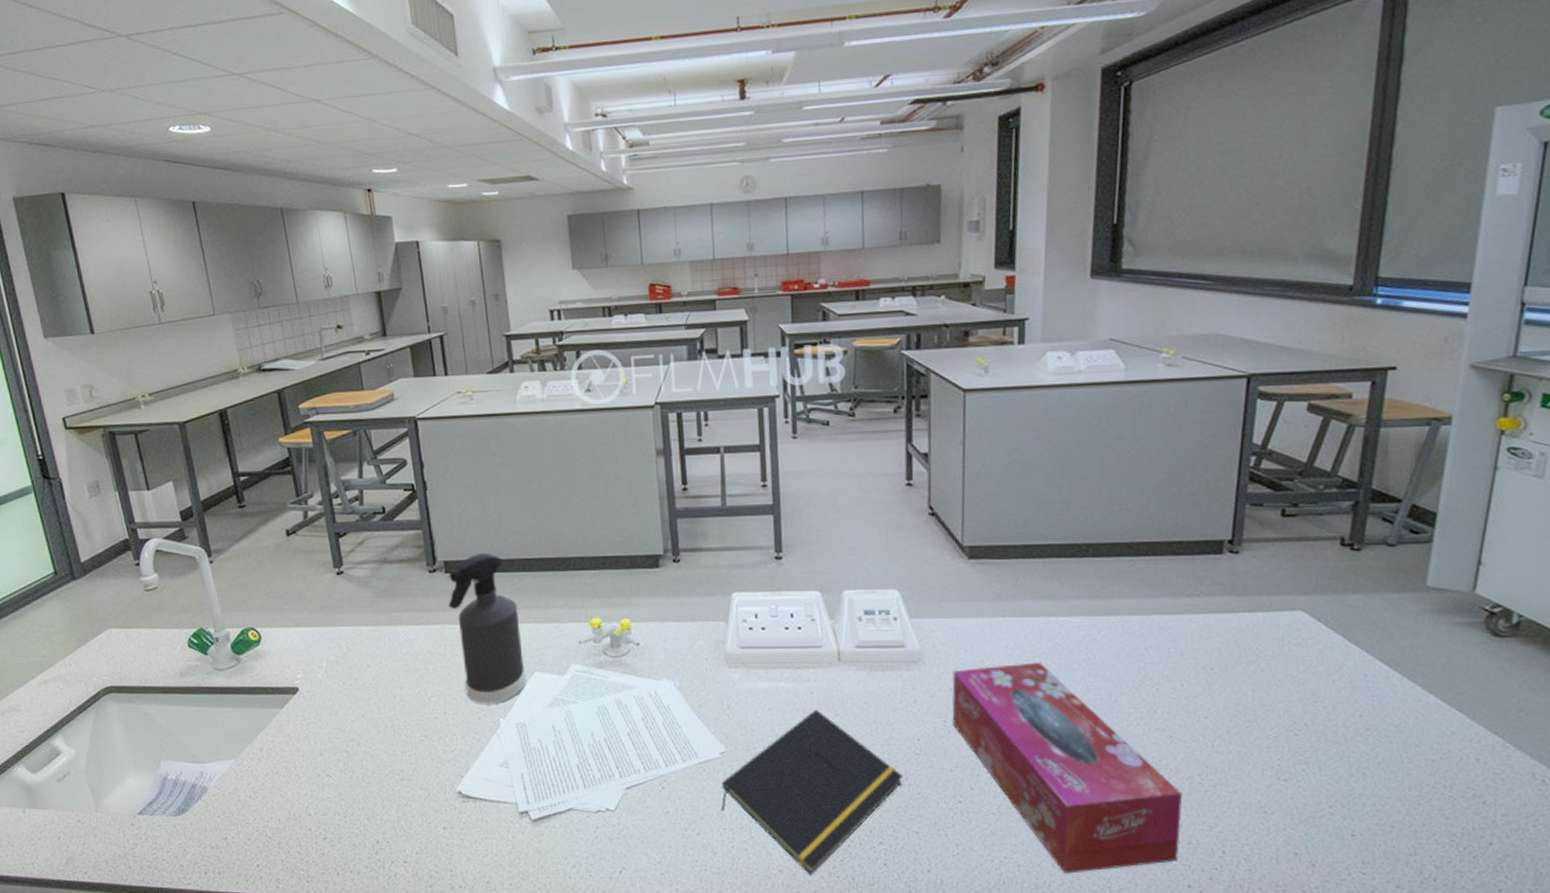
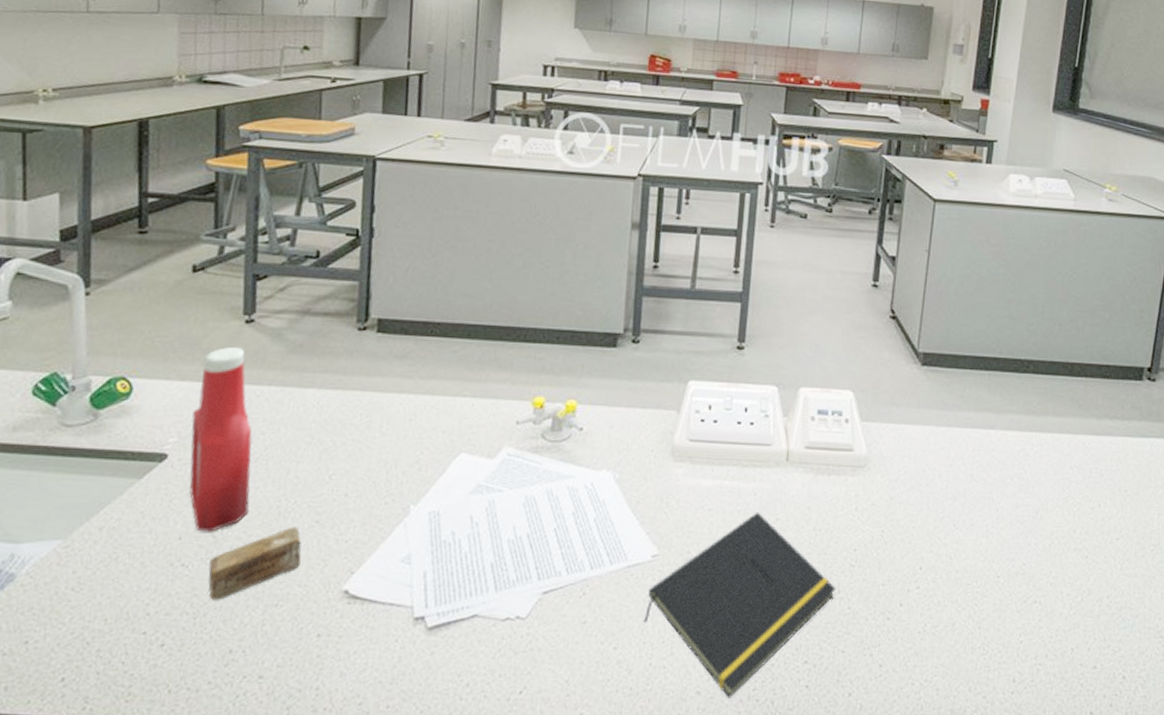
ketchup bottle: none [310,595,371,749] -> present [189,346,253,532]
soap bar: none [348,741,419,802] -> present [208,527,302,600]
spray bottle: present [448,552,526,704] -> none [373,313,455,487]
tissue box: present [952,662,1183,874] -> none [890,474,1092,699]

